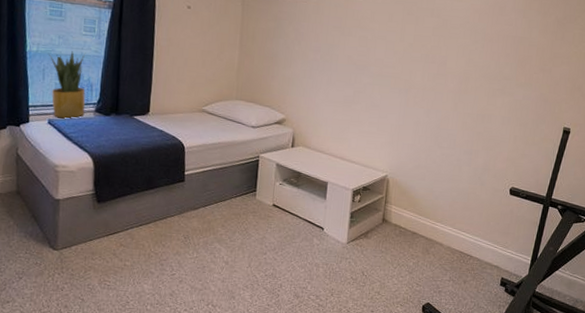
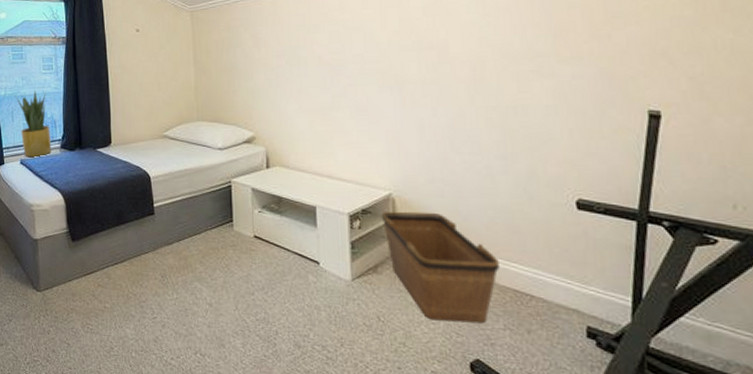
bicycle basket: none [377,189,454,277] -> present [381,211,499,324]

